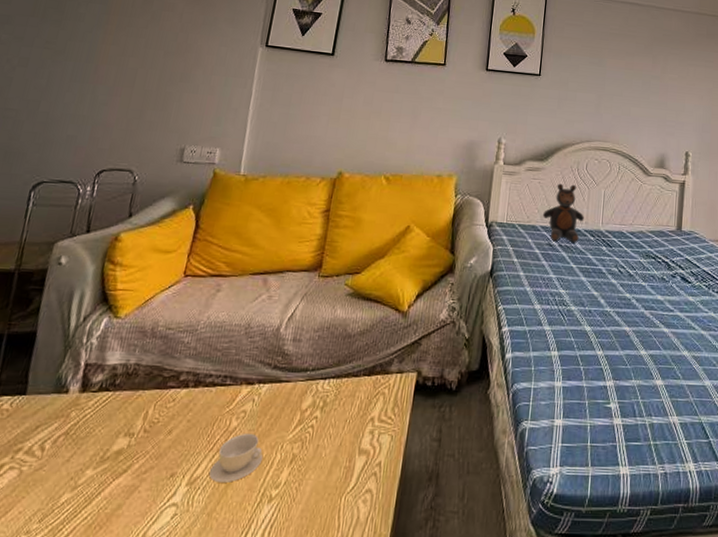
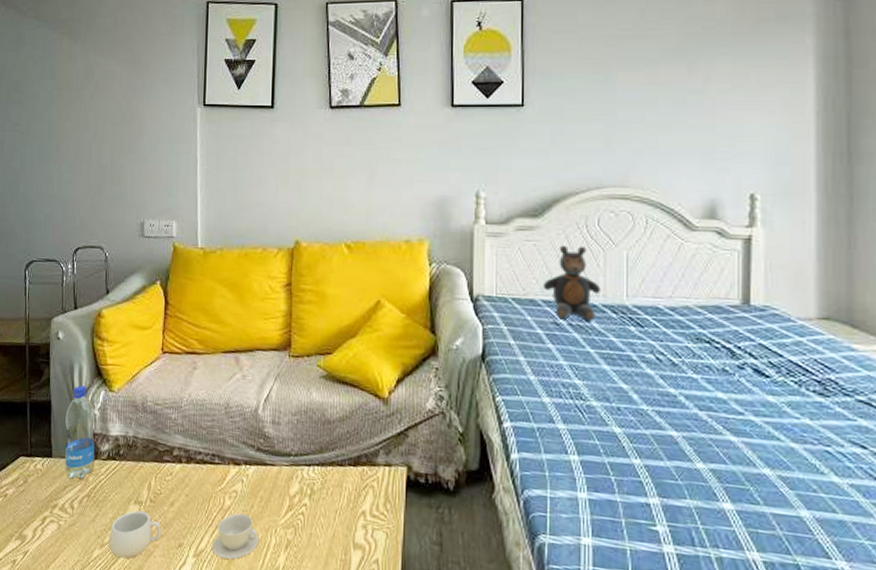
bottle: none [40,313,92,417] -> present [65,385,95,479]
mug: none [82,443,153,499] -> present [109,510,162,559]

